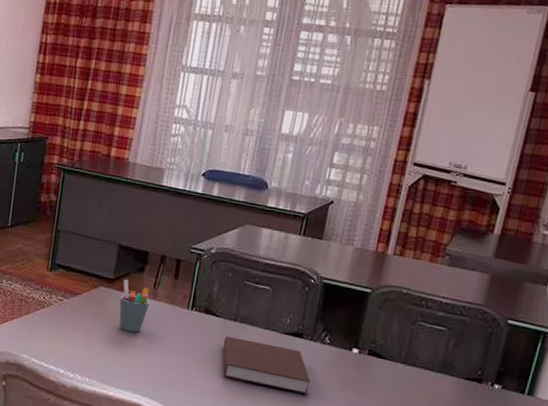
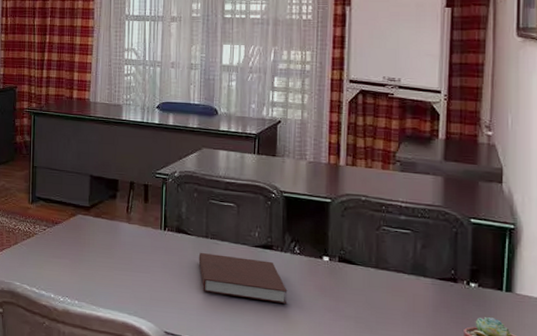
pen holder: present [119,279,150,333] -> none [97,207,125,255]

